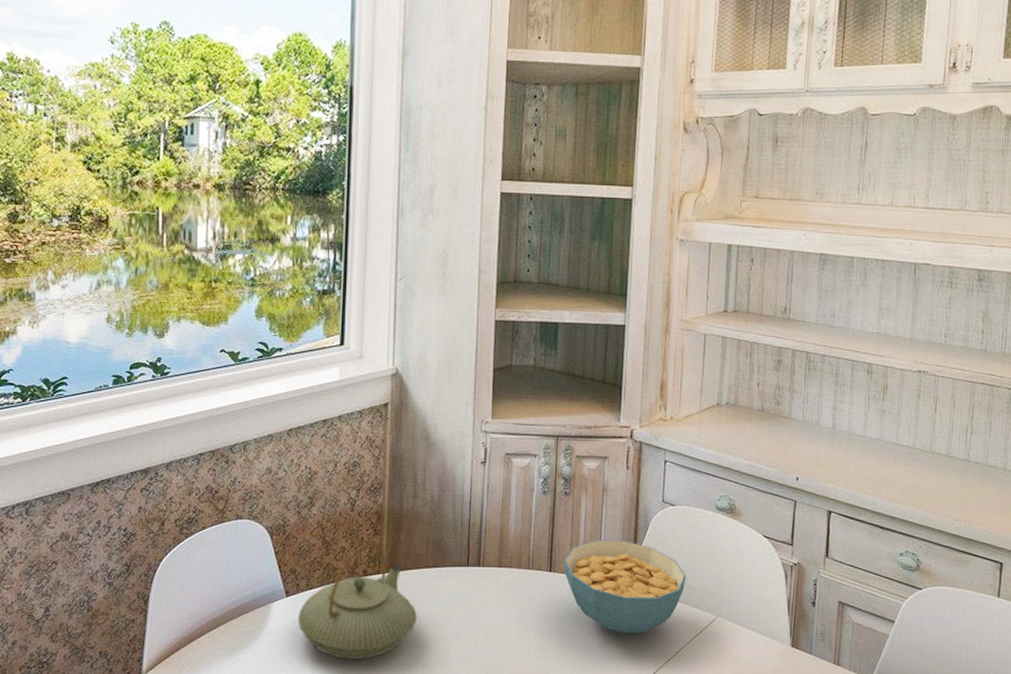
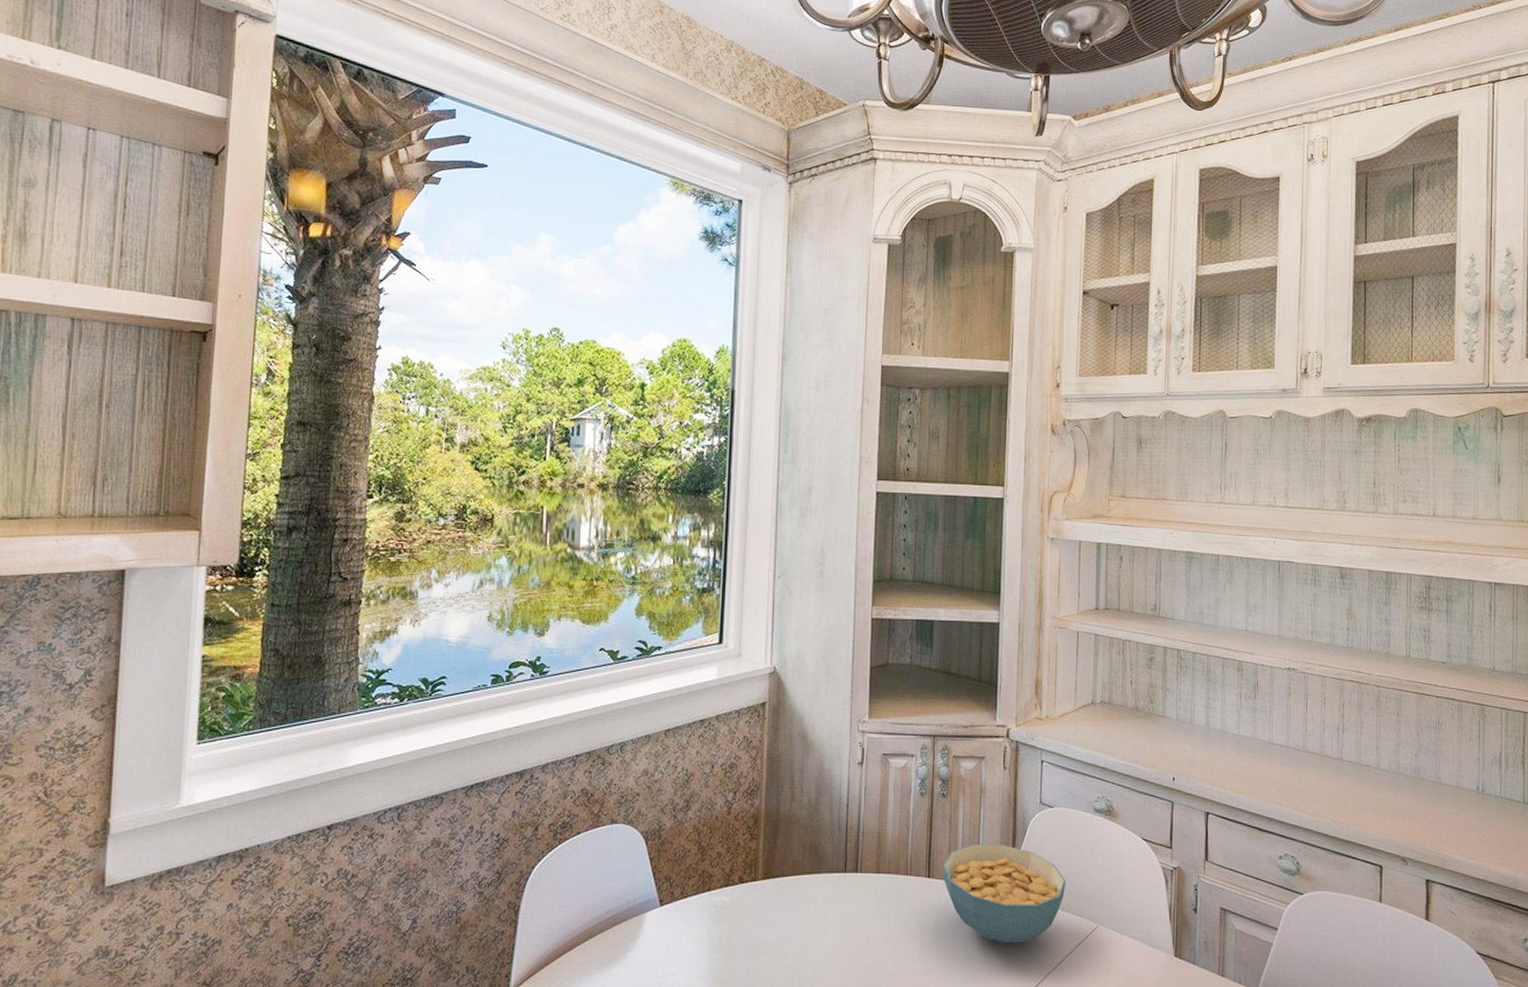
teapot: present [297,542,417,659] -> none [671,847,793,973]

